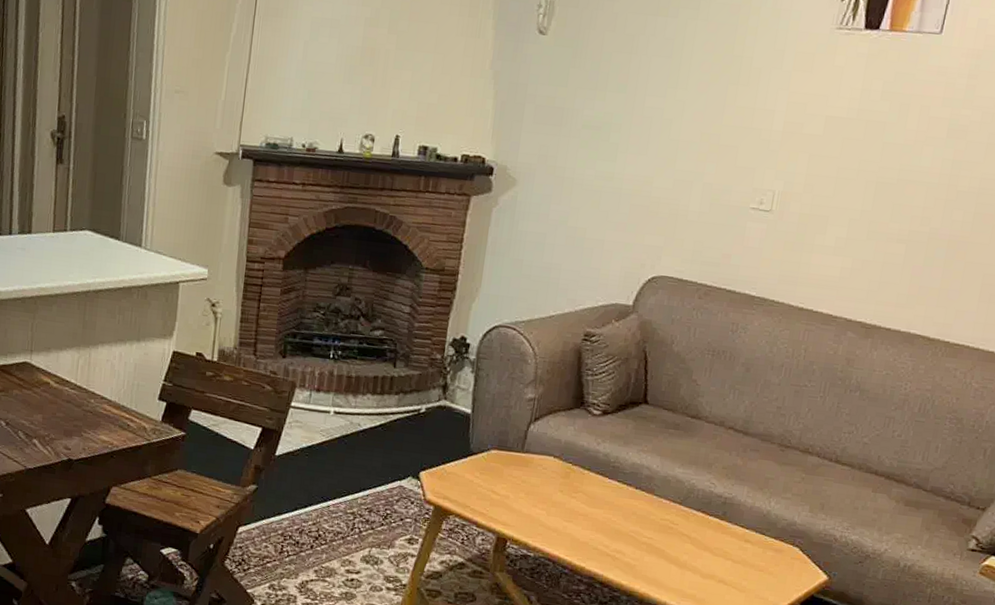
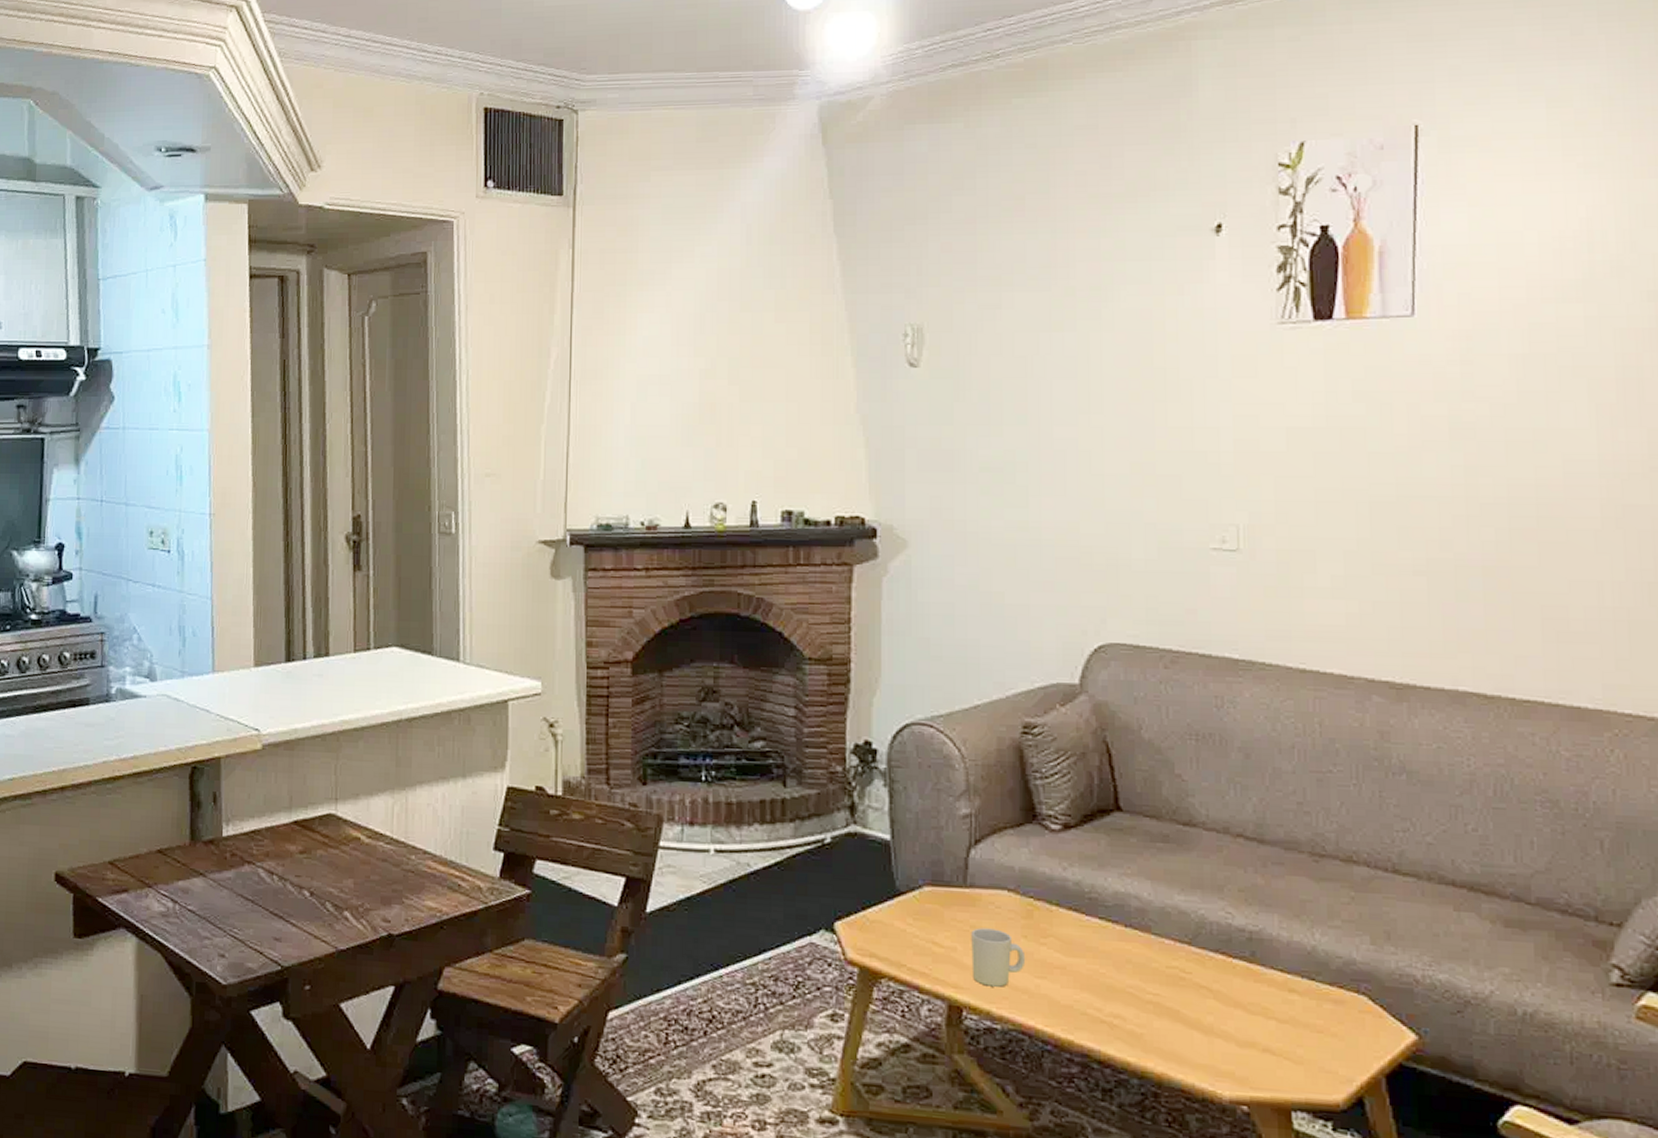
mug: none [518,482,560,526] -> present [971,928,1026,987]

